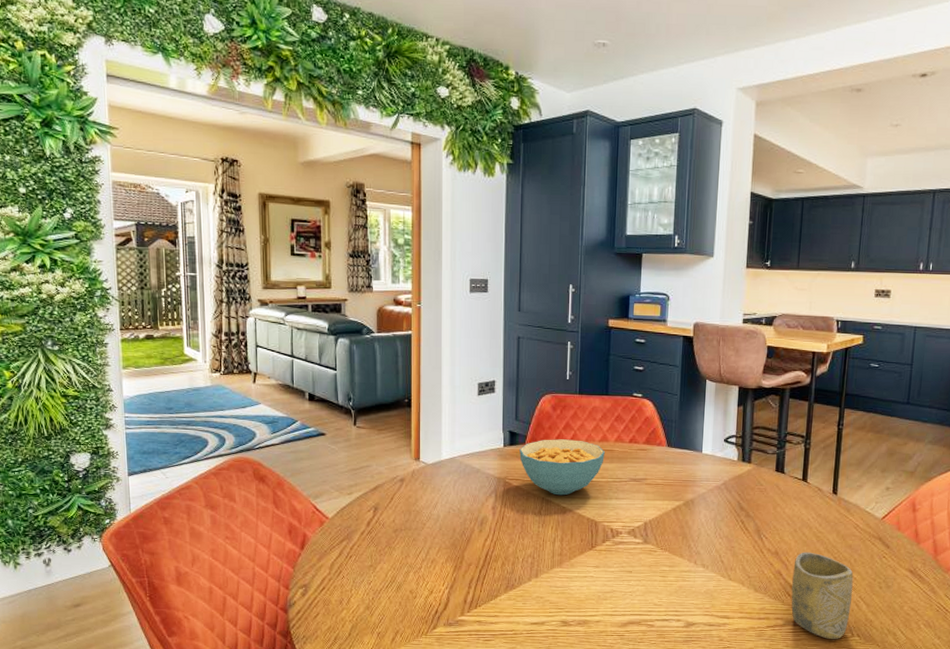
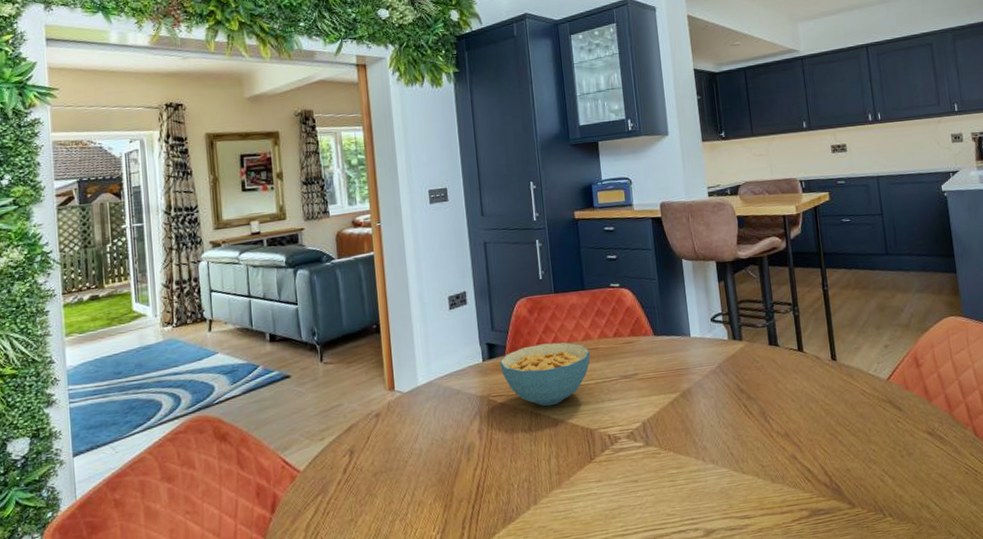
cup: present [791,552,854,639] -> none [807,428,877,525]

